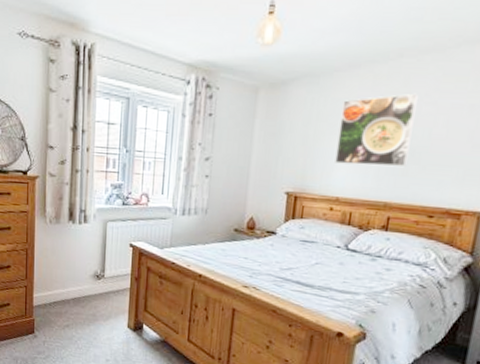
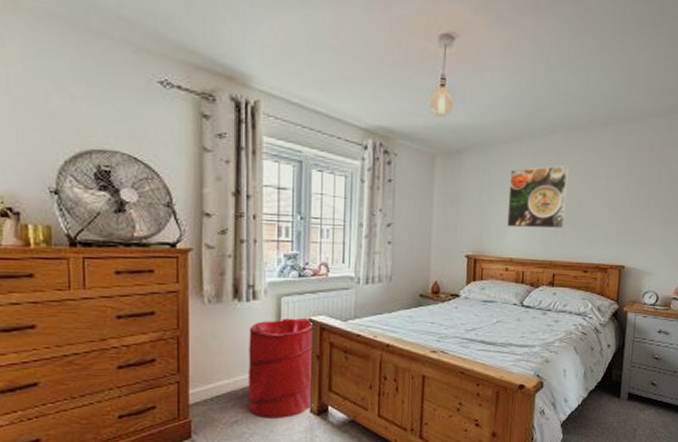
laundry hamper: none [77,241,133,329] -> present [248,318,313,419]

